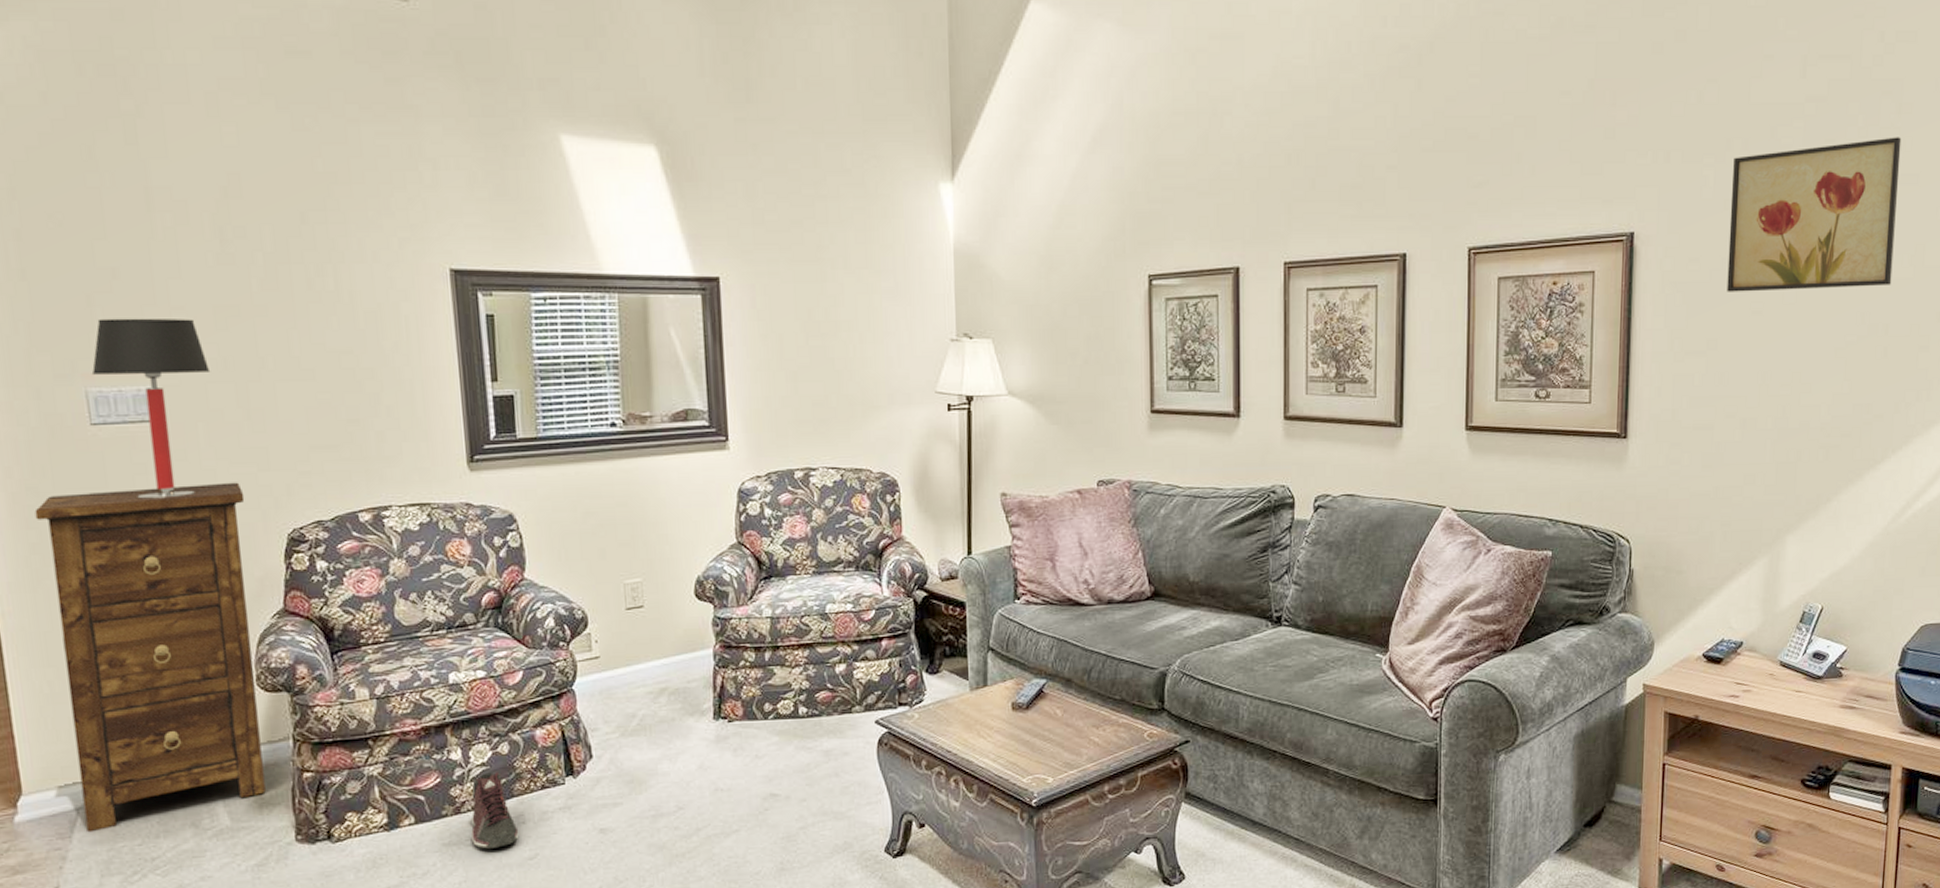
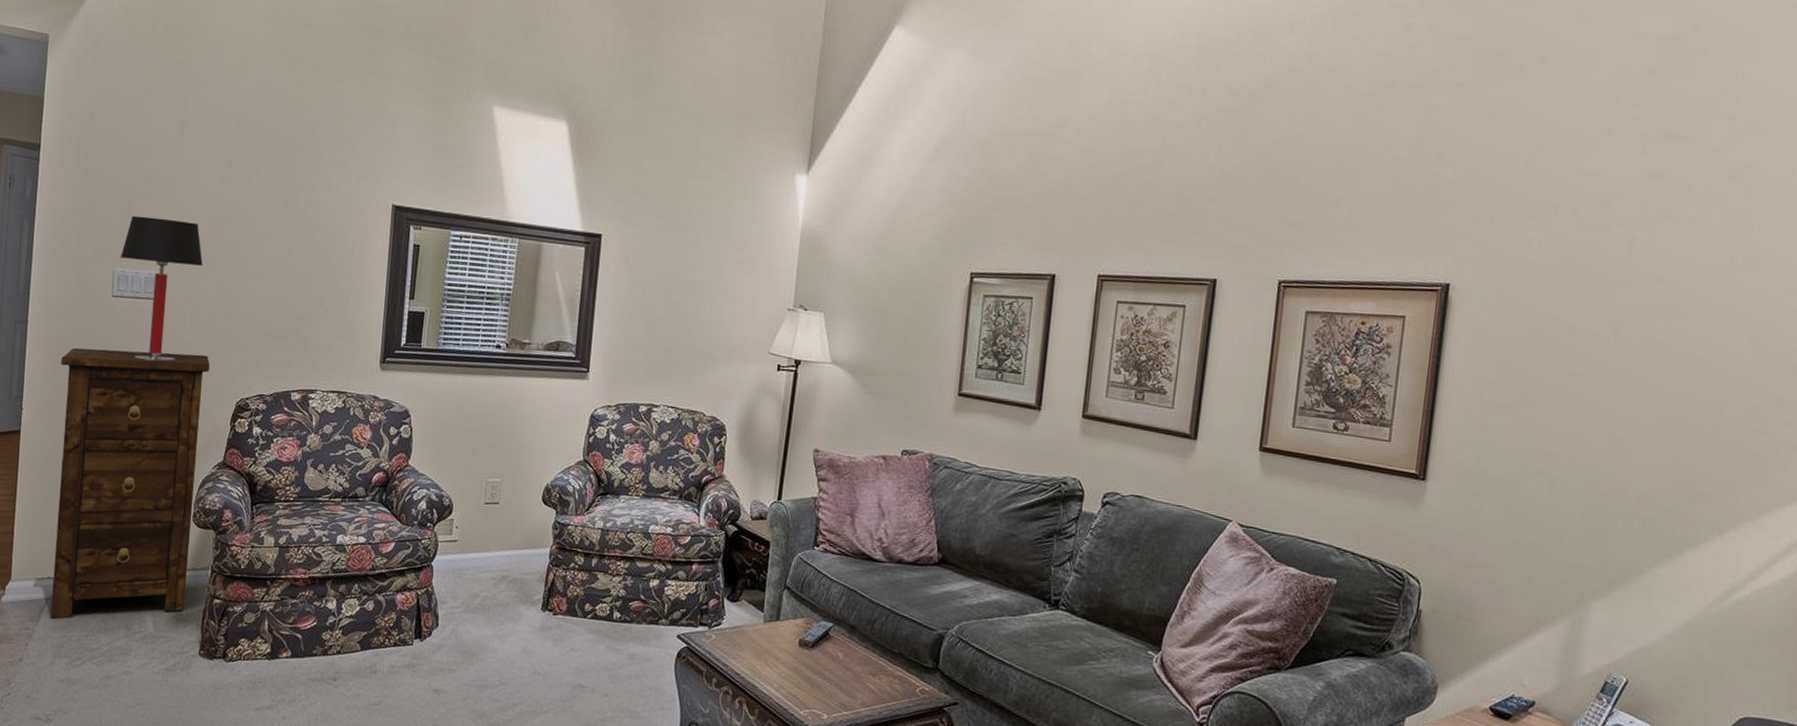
sneaker: present [471,772,519,850] -> none [332,624,370,691]
wall art: present [1727,137,1902,292] -> none [1544,219,1748,365]

